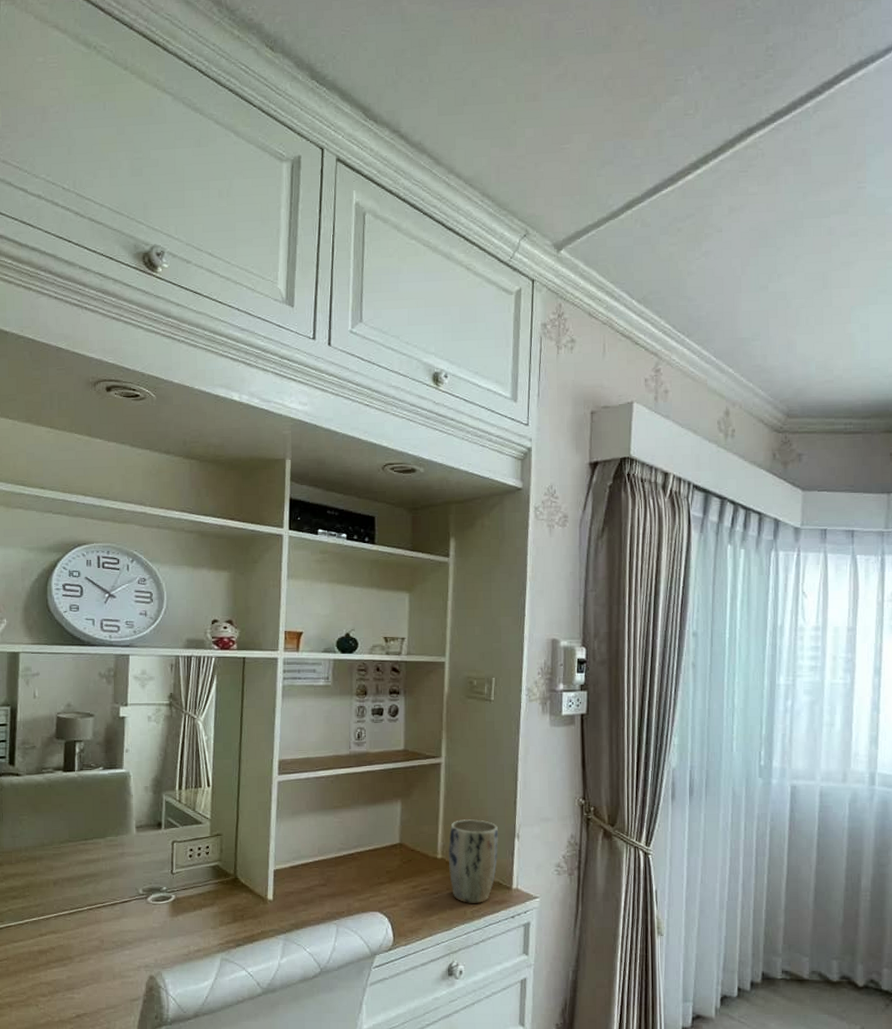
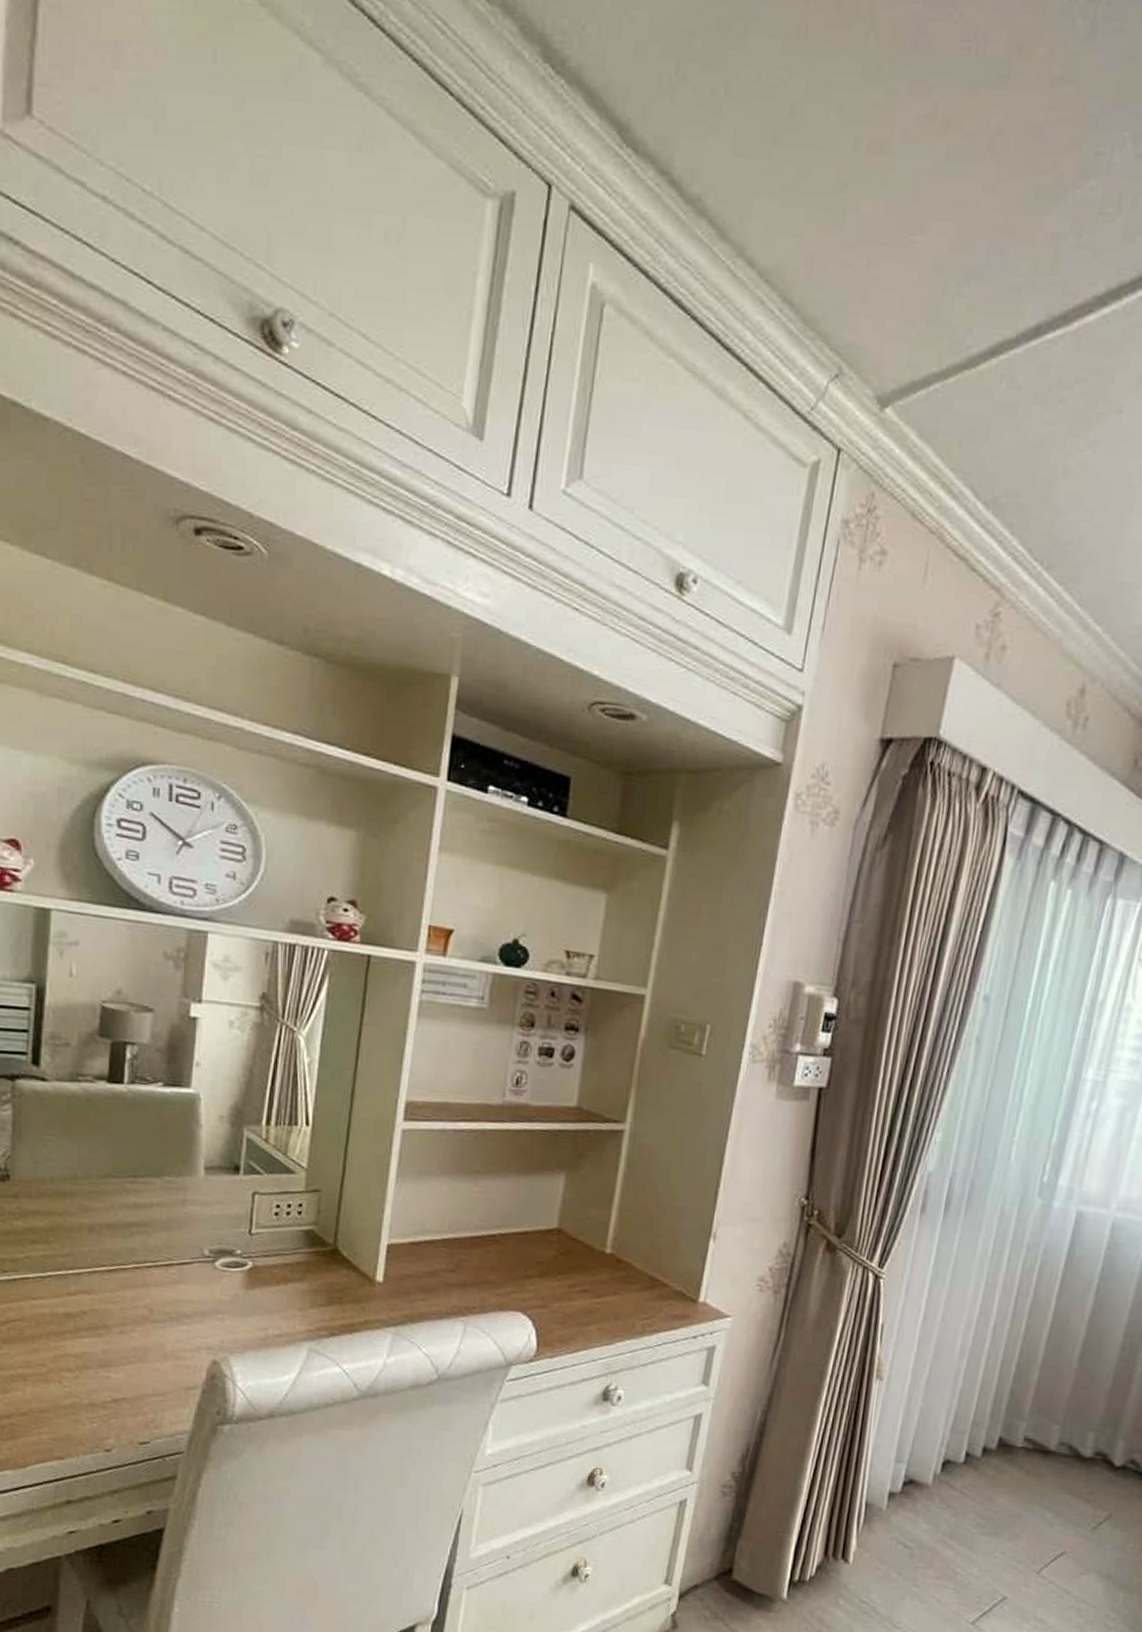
plant pot: present [449,819,499,903] -> none [618,1207,690,1316]

